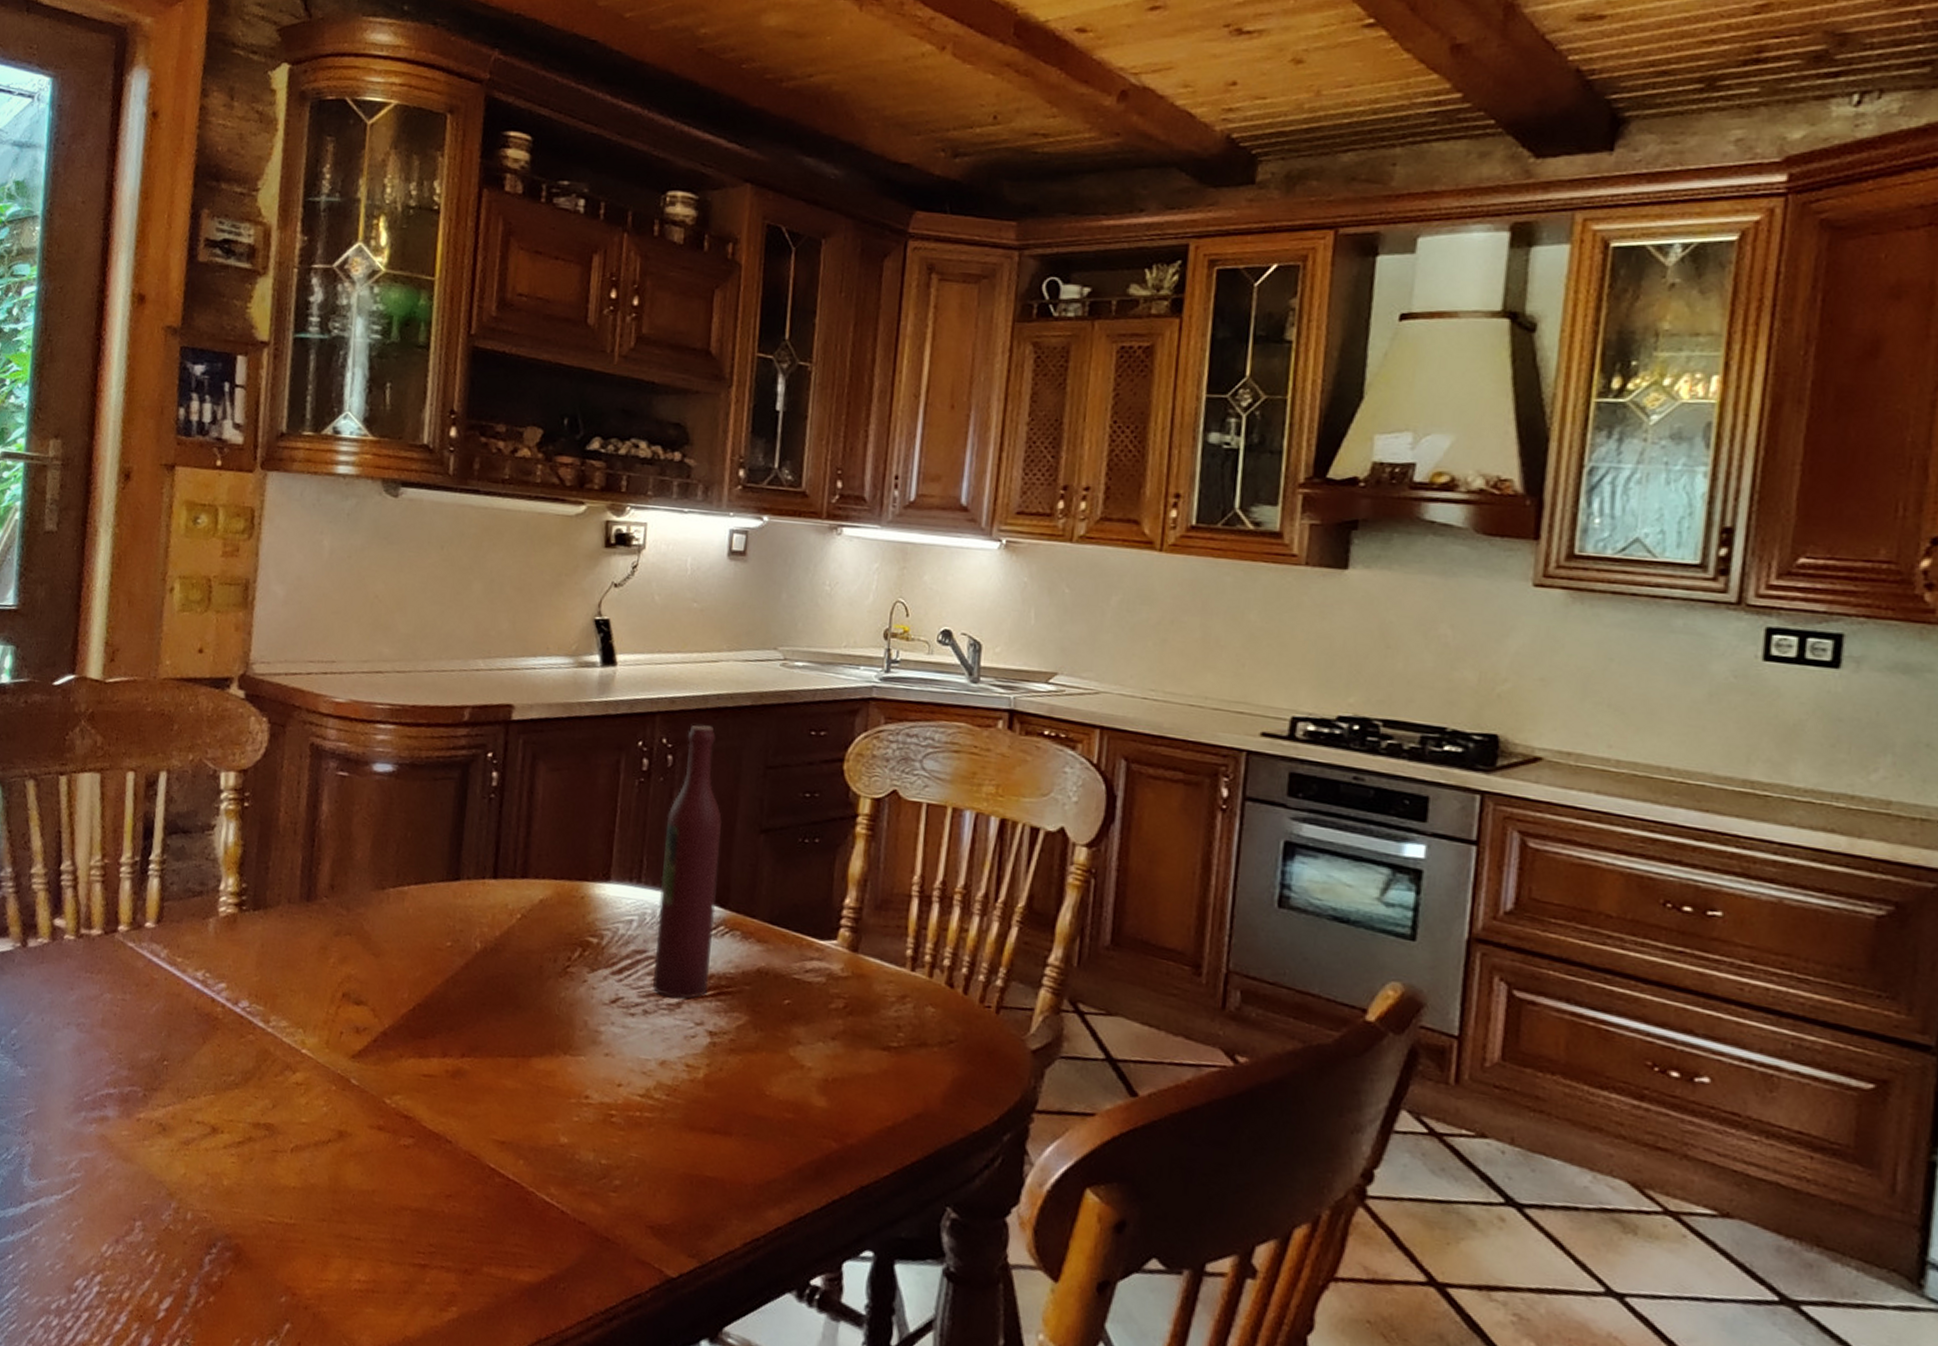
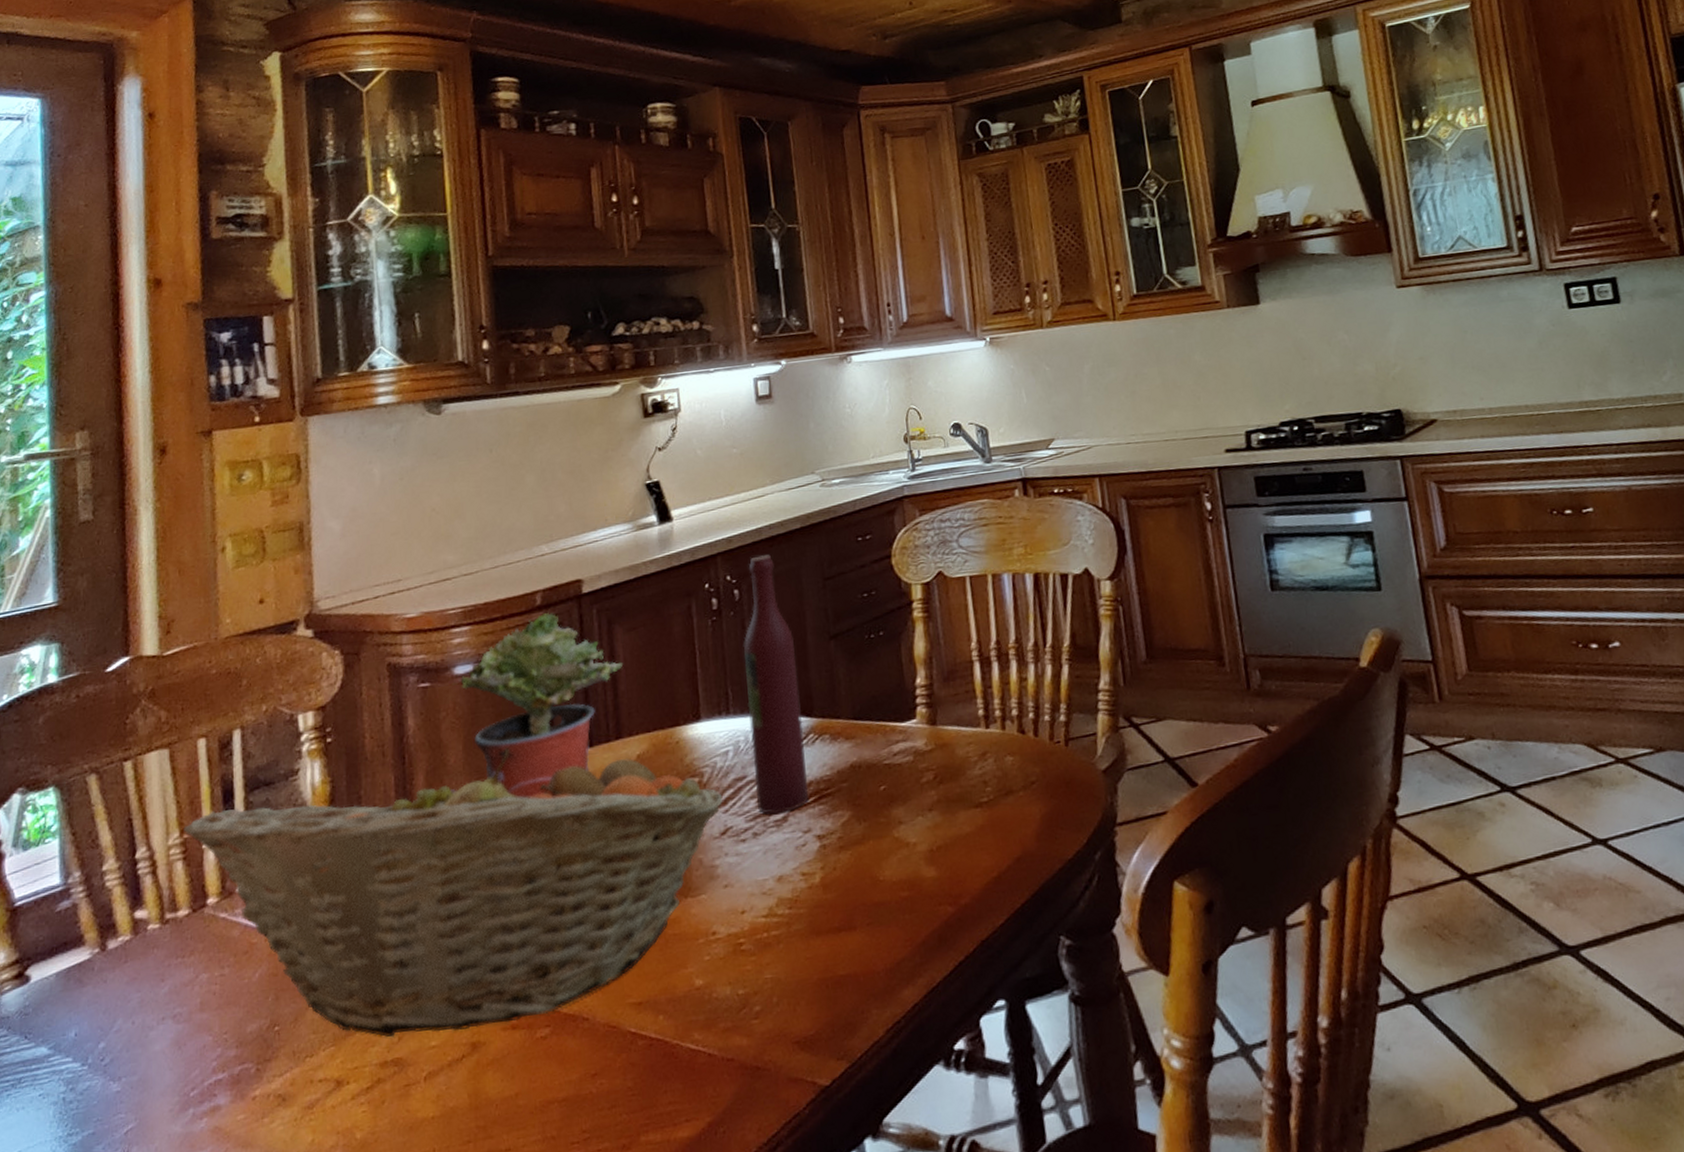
fruit basket: none [105,843,619,1125] -> present [183,748,723,1037]
potted plant: none [378,731,542,914] -> present [461,613,624,799]

